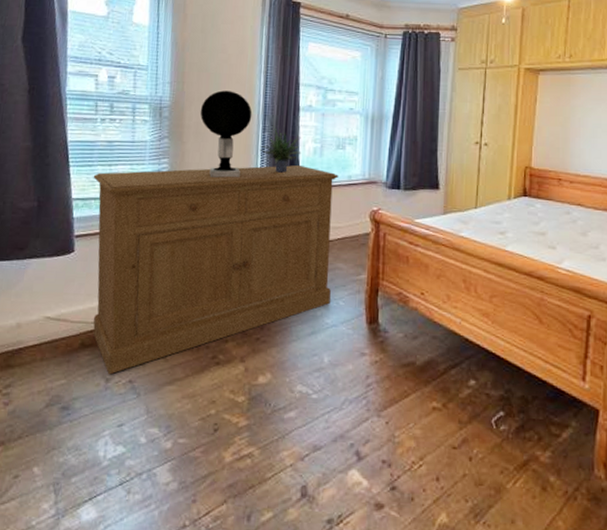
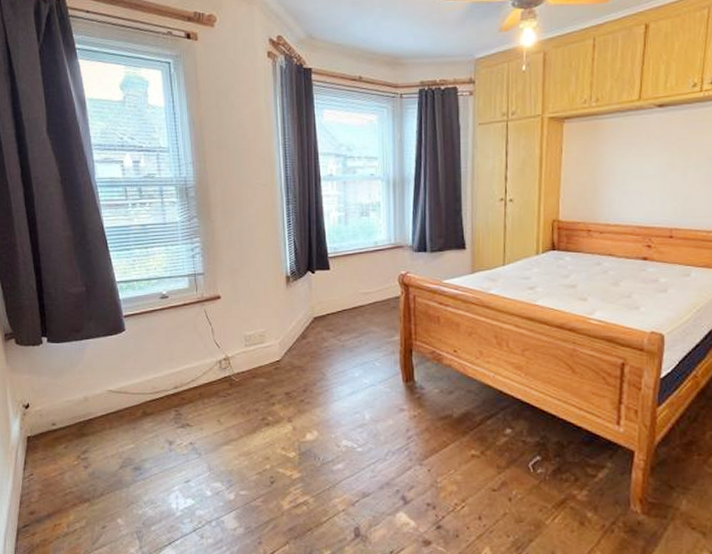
sideboard: present [93,165,339,375] -> none [132,235,367,438]
table lamp: present [200,90,252,178] -> none [224,166,275,253]
potted plant: present [260,125,302,173] -> none [286,197,327,243]

